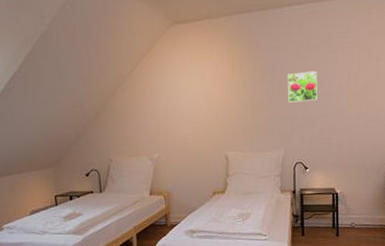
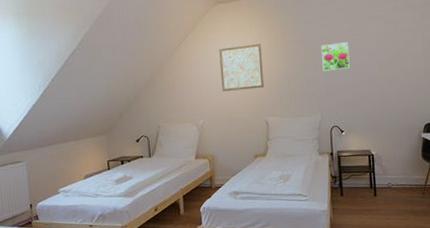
wall art: none [176,71,225,123] -> present [219,44,265,92]

